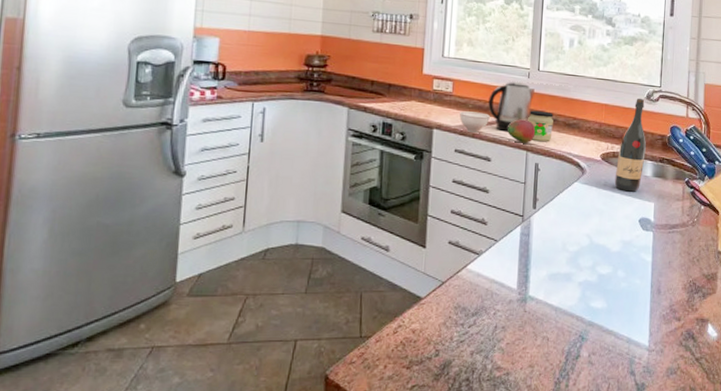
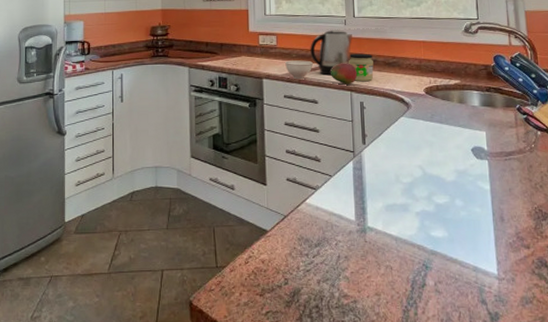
wine bottle: present [614,98,647,192] -> none [441,31,471,122]

